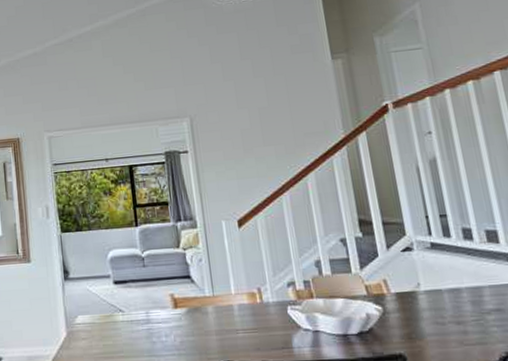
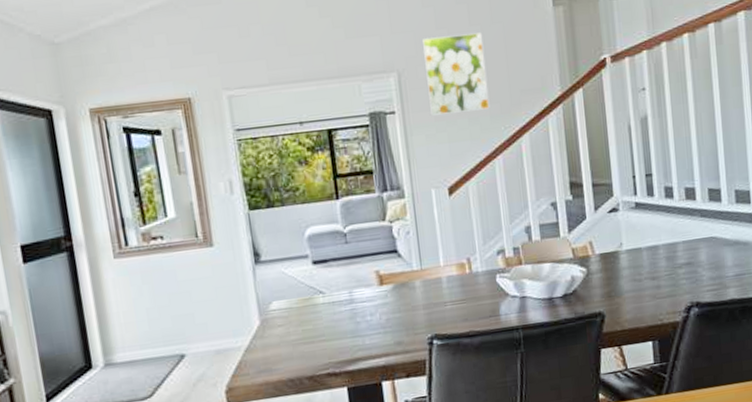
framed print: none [211,83,275,155] -> present [421,33,490,116]

